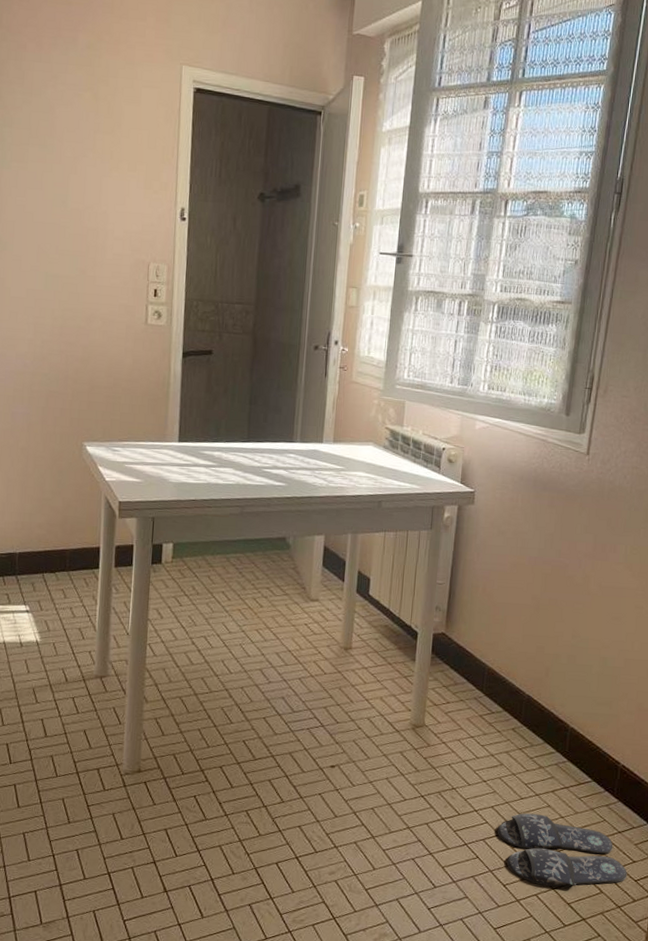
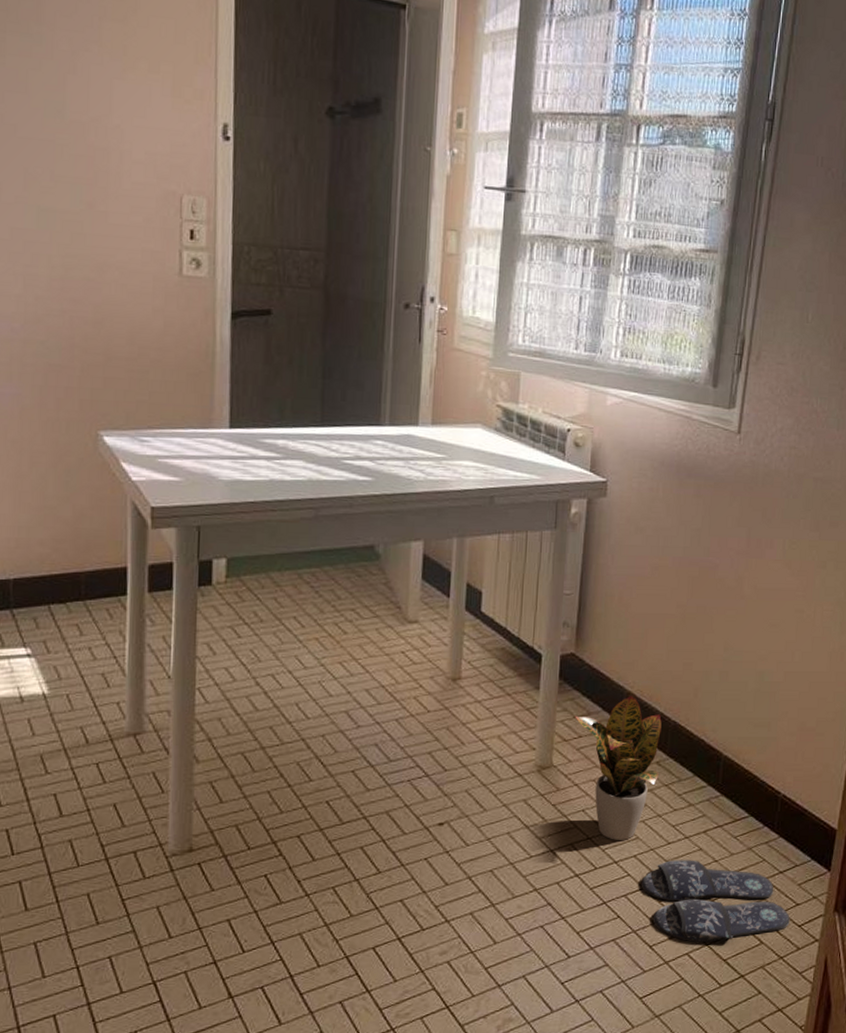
potted plant: none [444,670,517,793] -> present [575,695,662,840]

